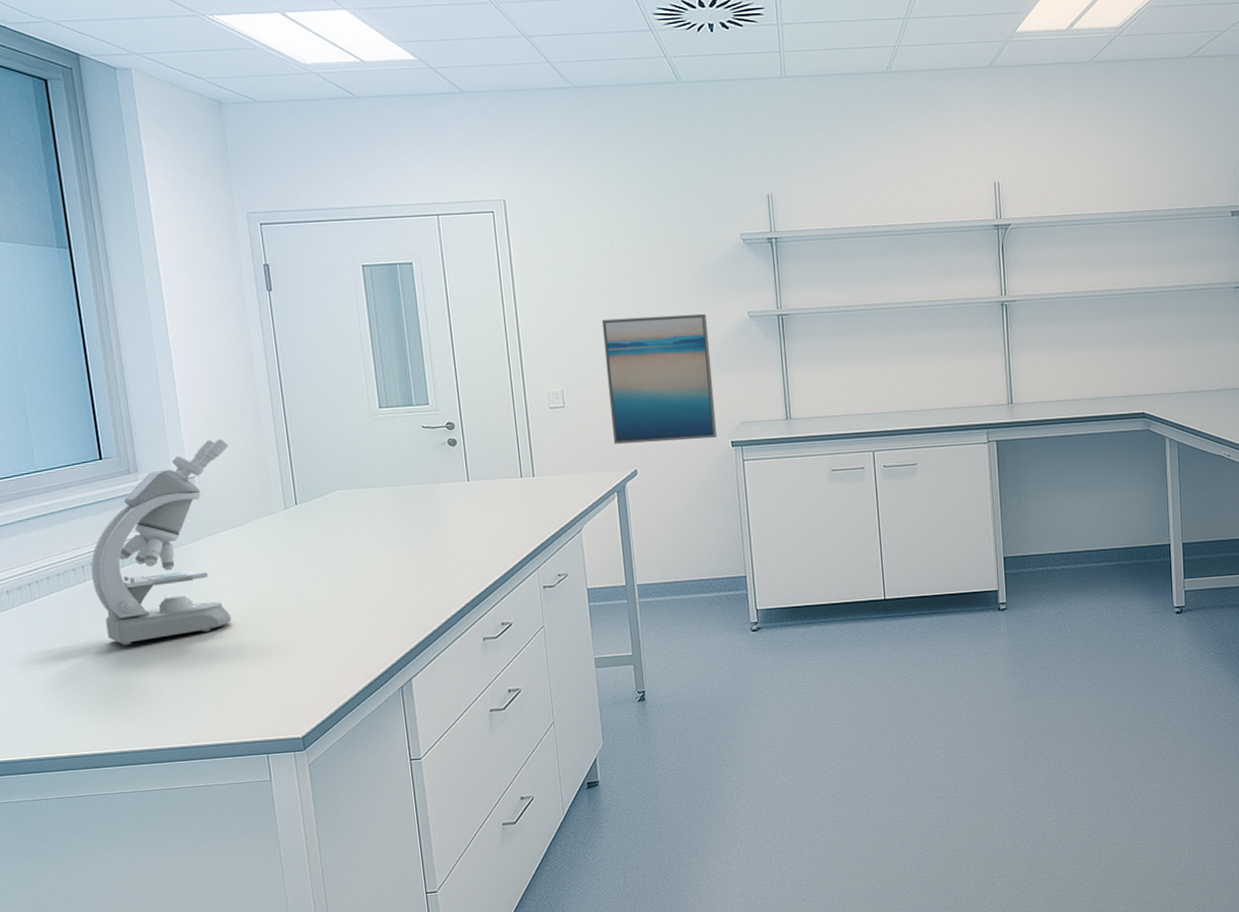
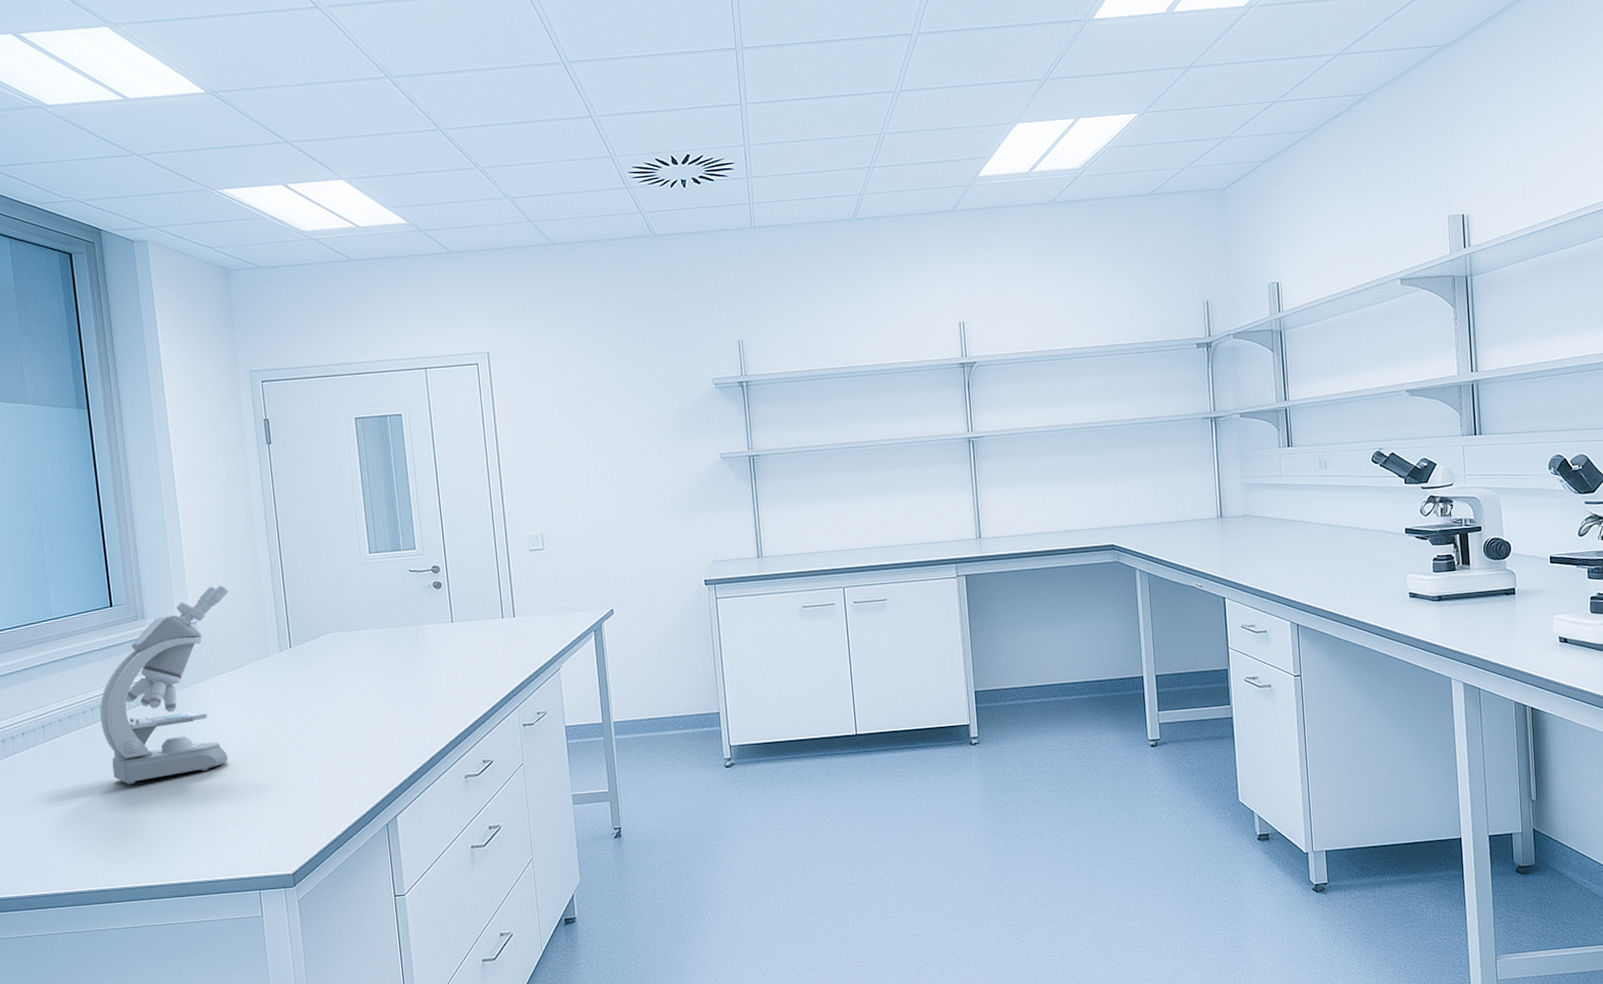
wall art: present [601,313,718,444] -> none [579,456,691,584]

